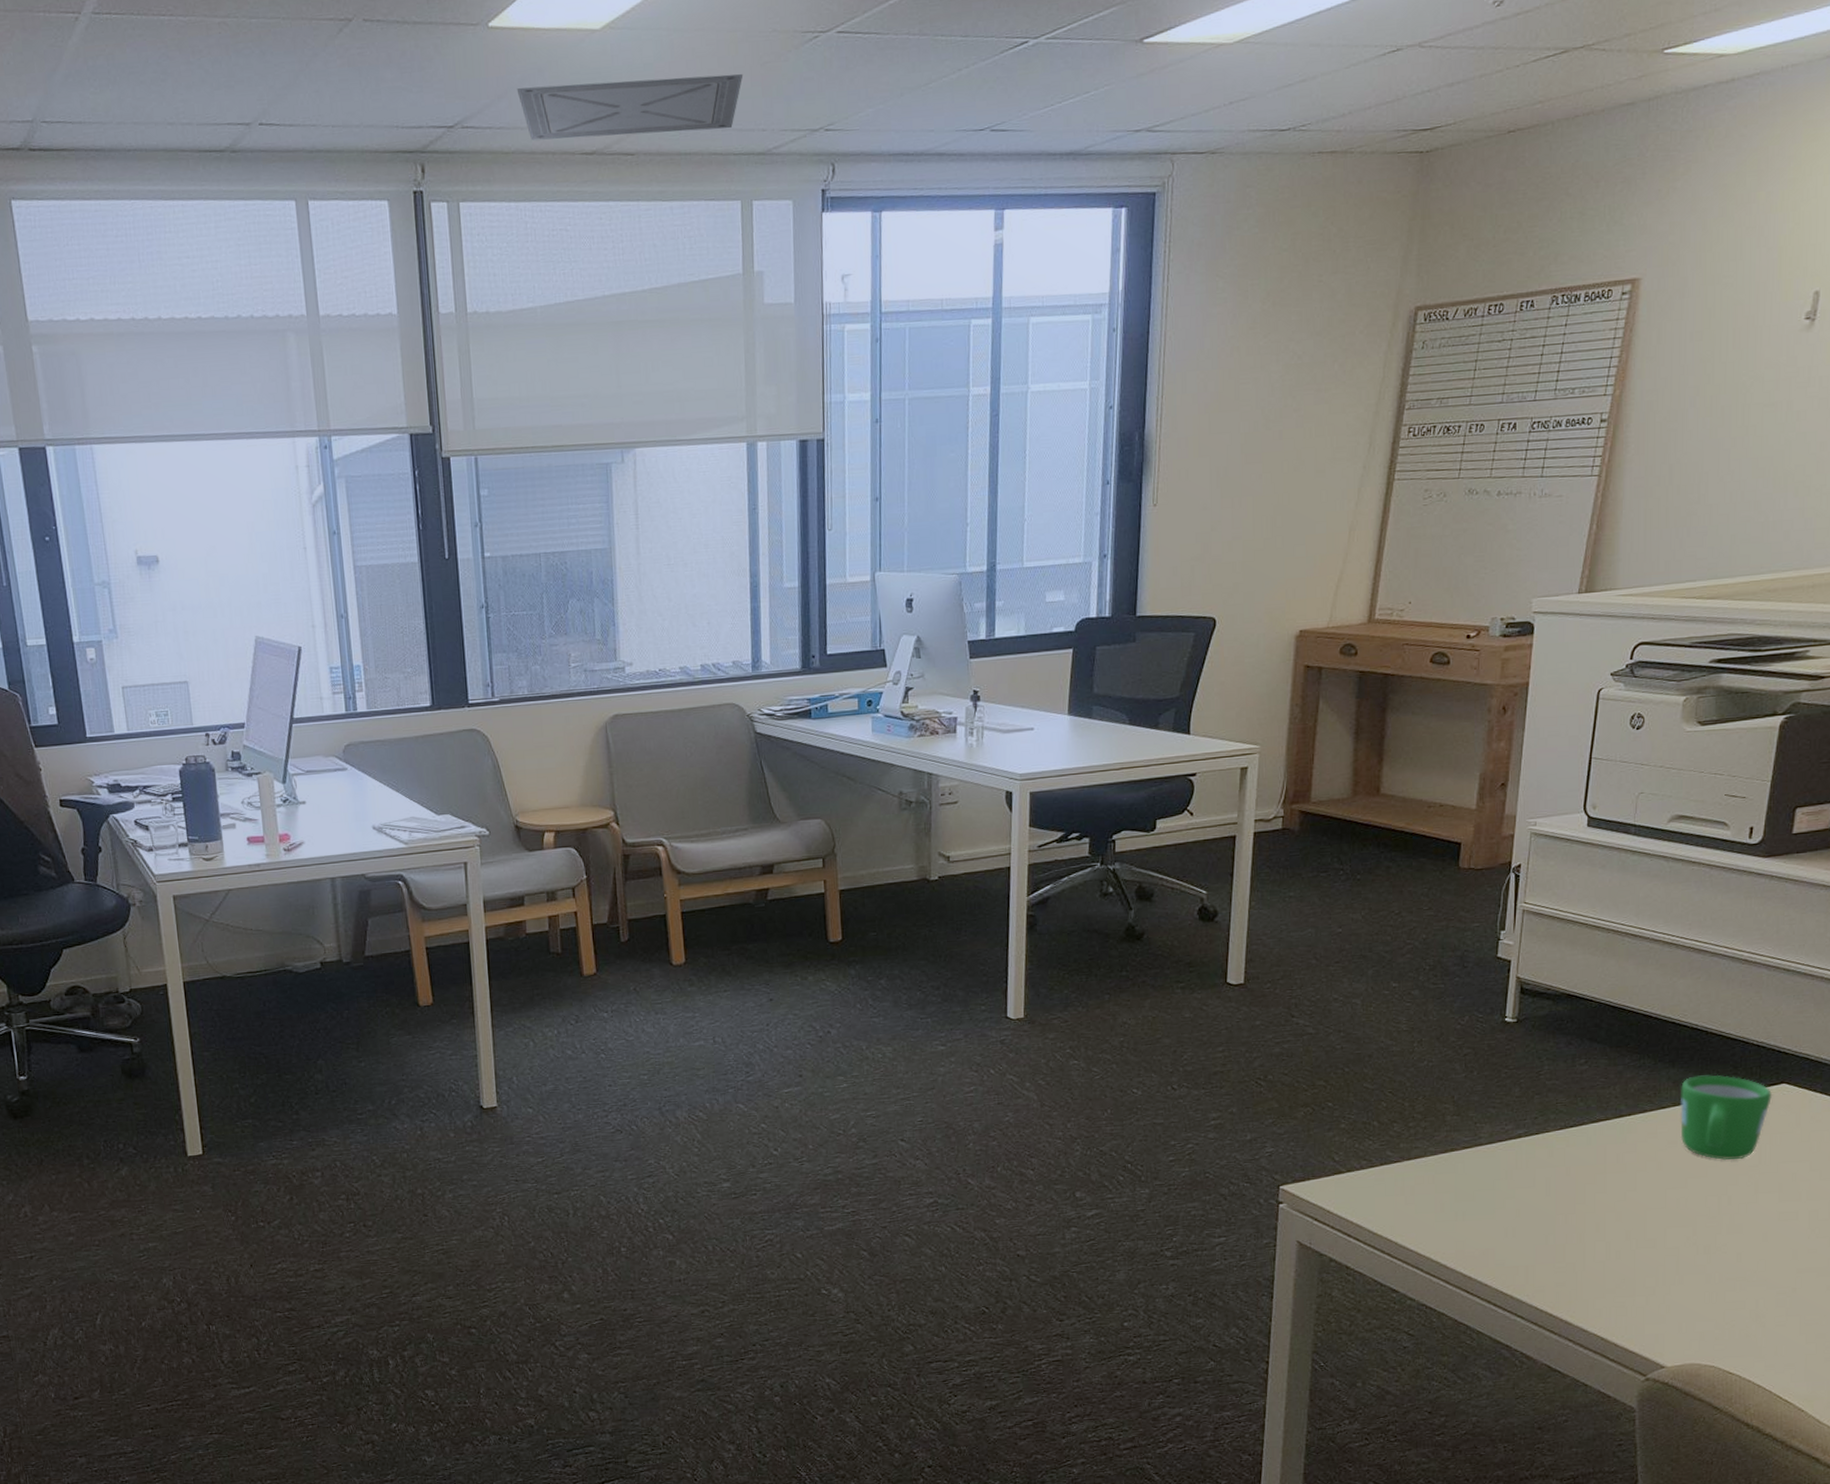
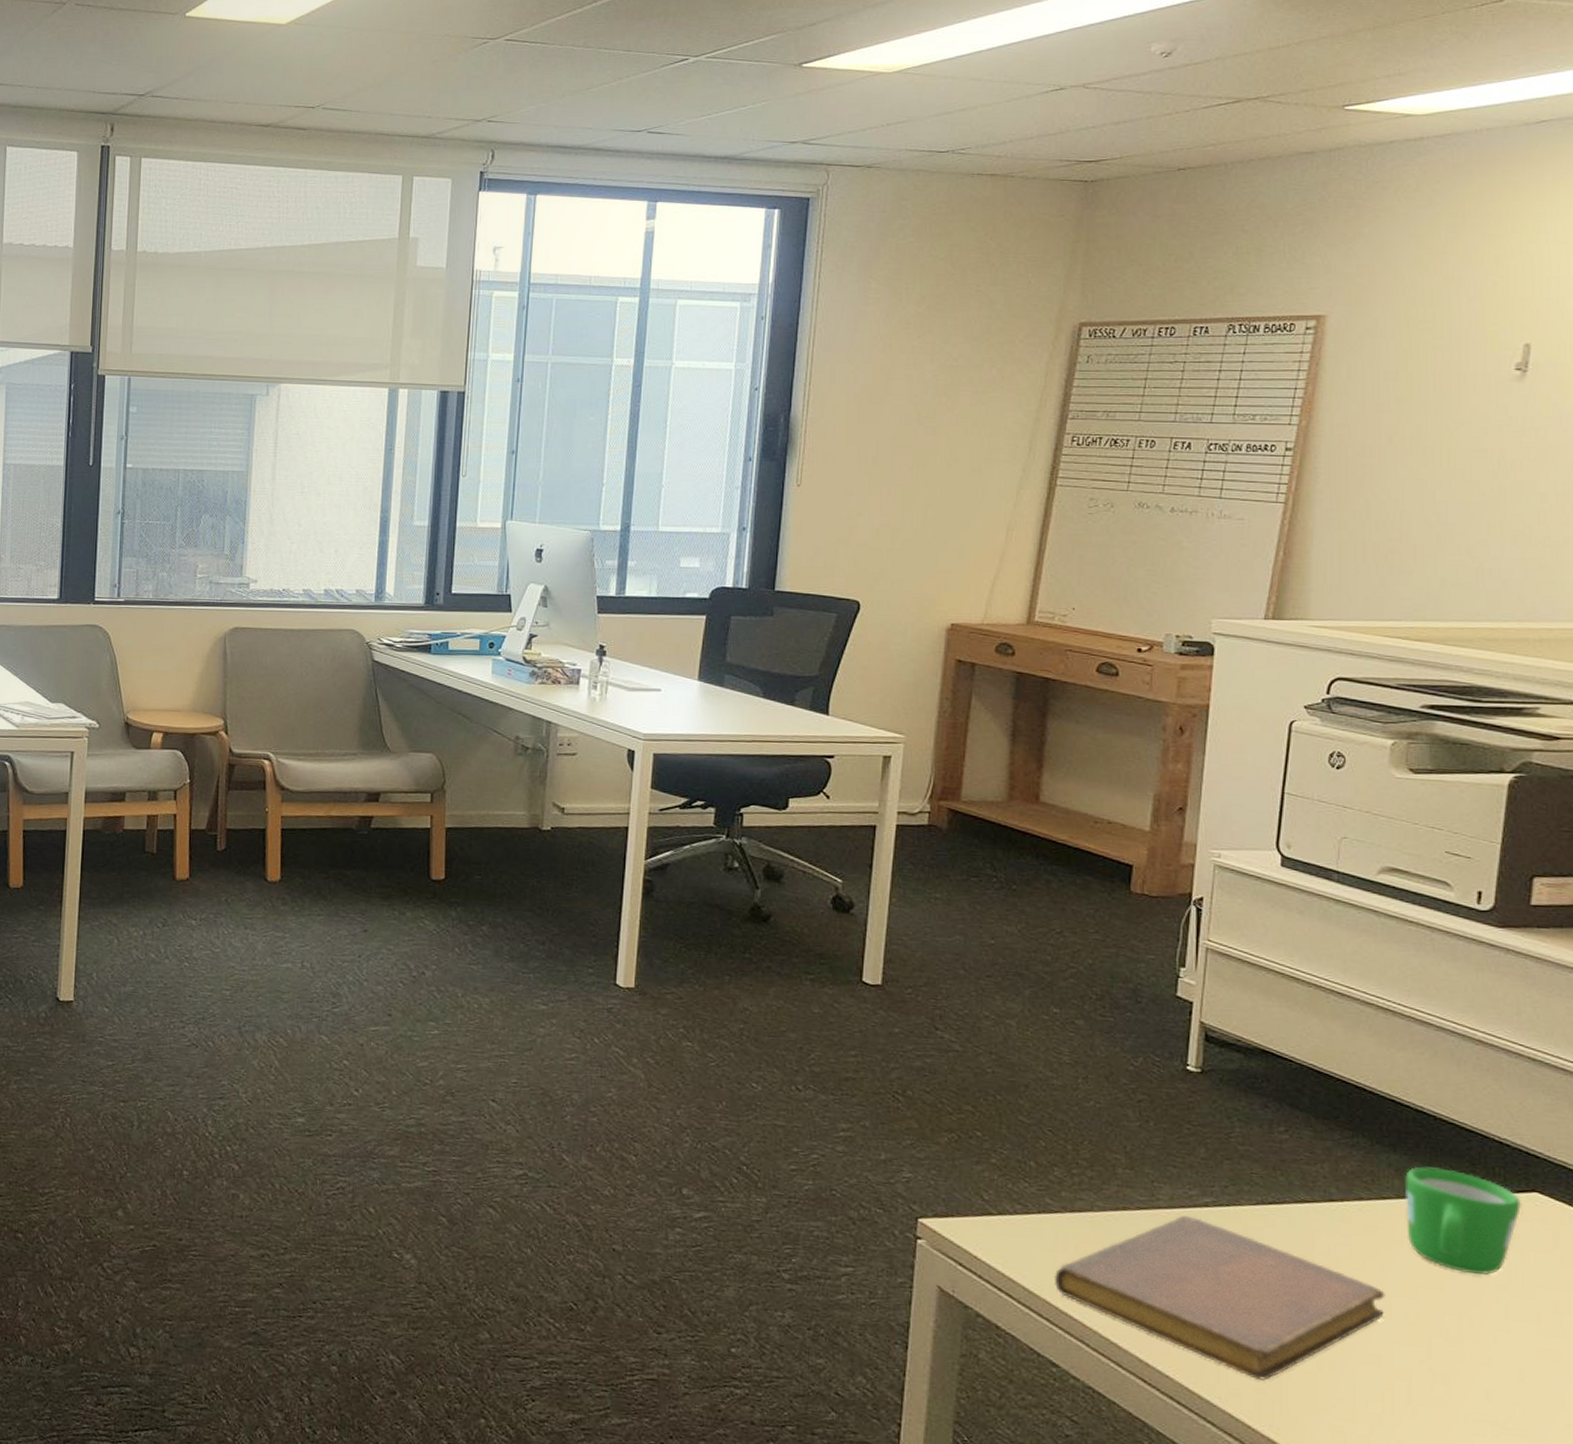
ceiling vent: present [516,74,744,141] -> none [205,67,414,114]
notebook: none [1394,1147,1662,1276] -> present [1054,1215,1385,1381]

